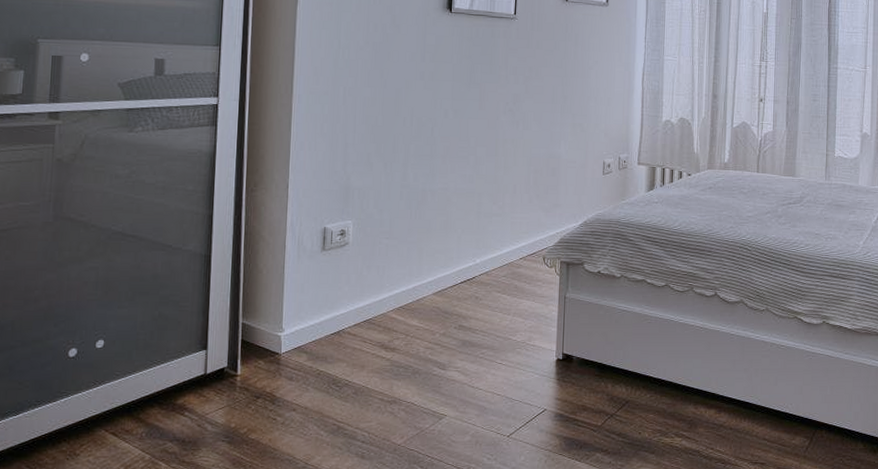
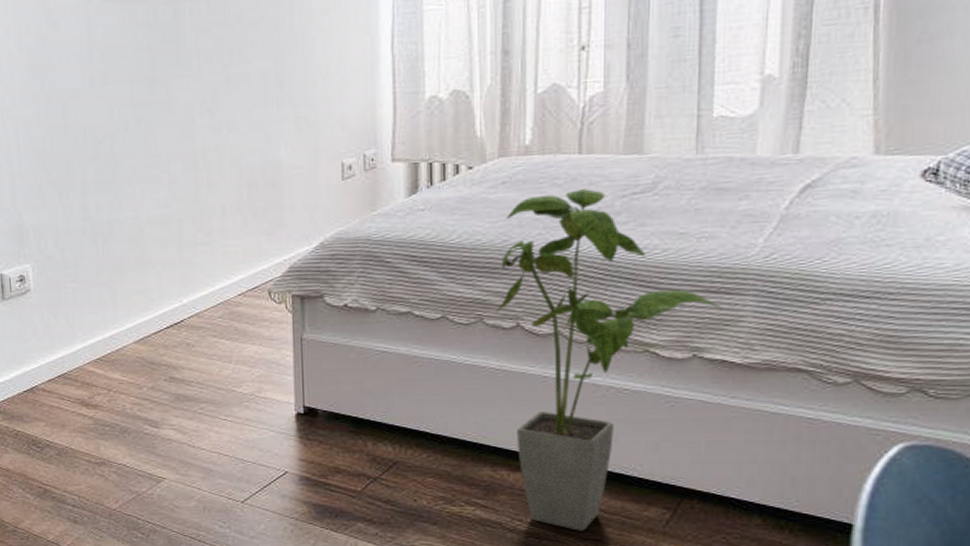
house plant: none [701,197,841,457] -> present [494,189,724,531]

